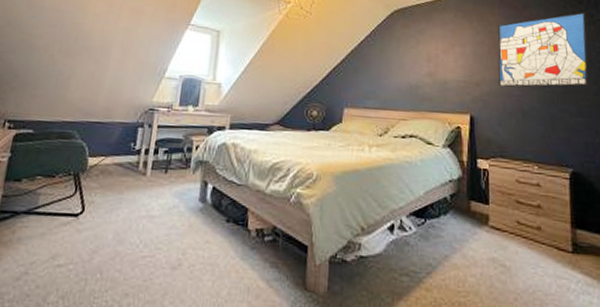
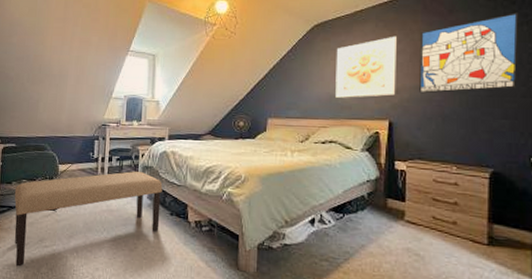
bench: none [12,166,219,295] -> present [14,171,163,267]
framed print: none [416,27,477,89] -> present [335,36,398,98]

